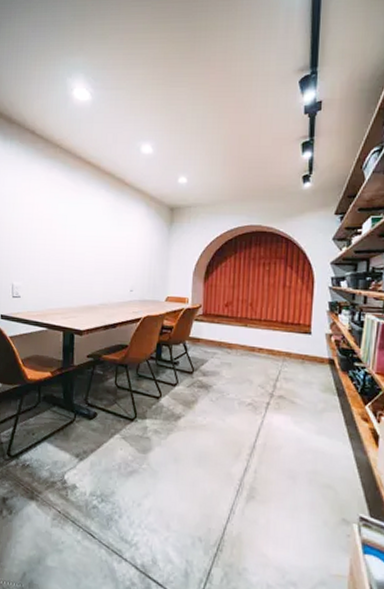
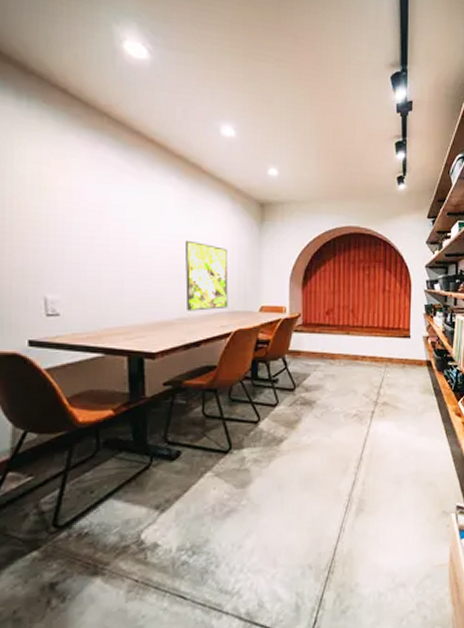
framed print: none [107,240,141,299] -> present [184,240,229,311]

